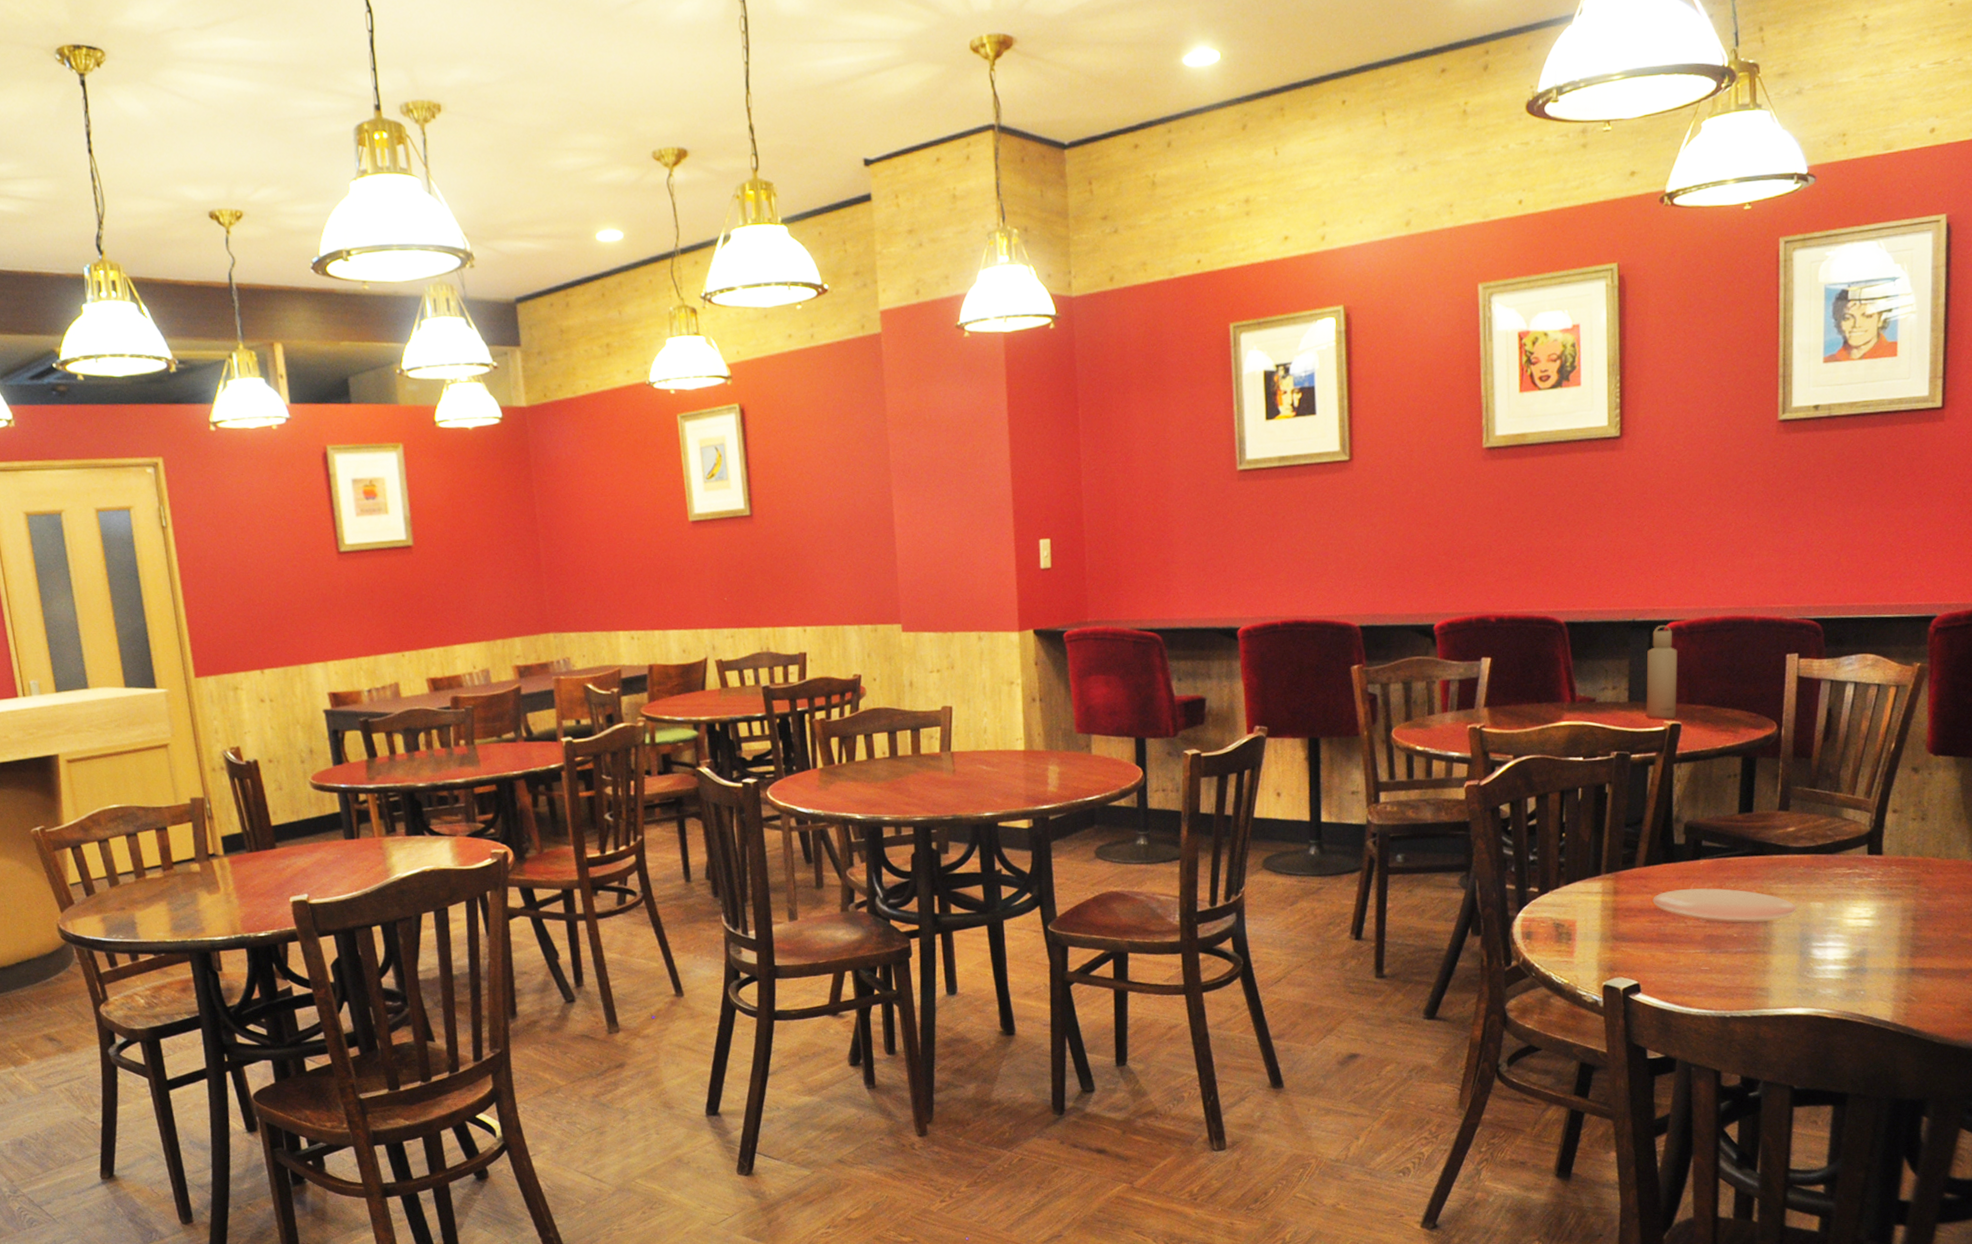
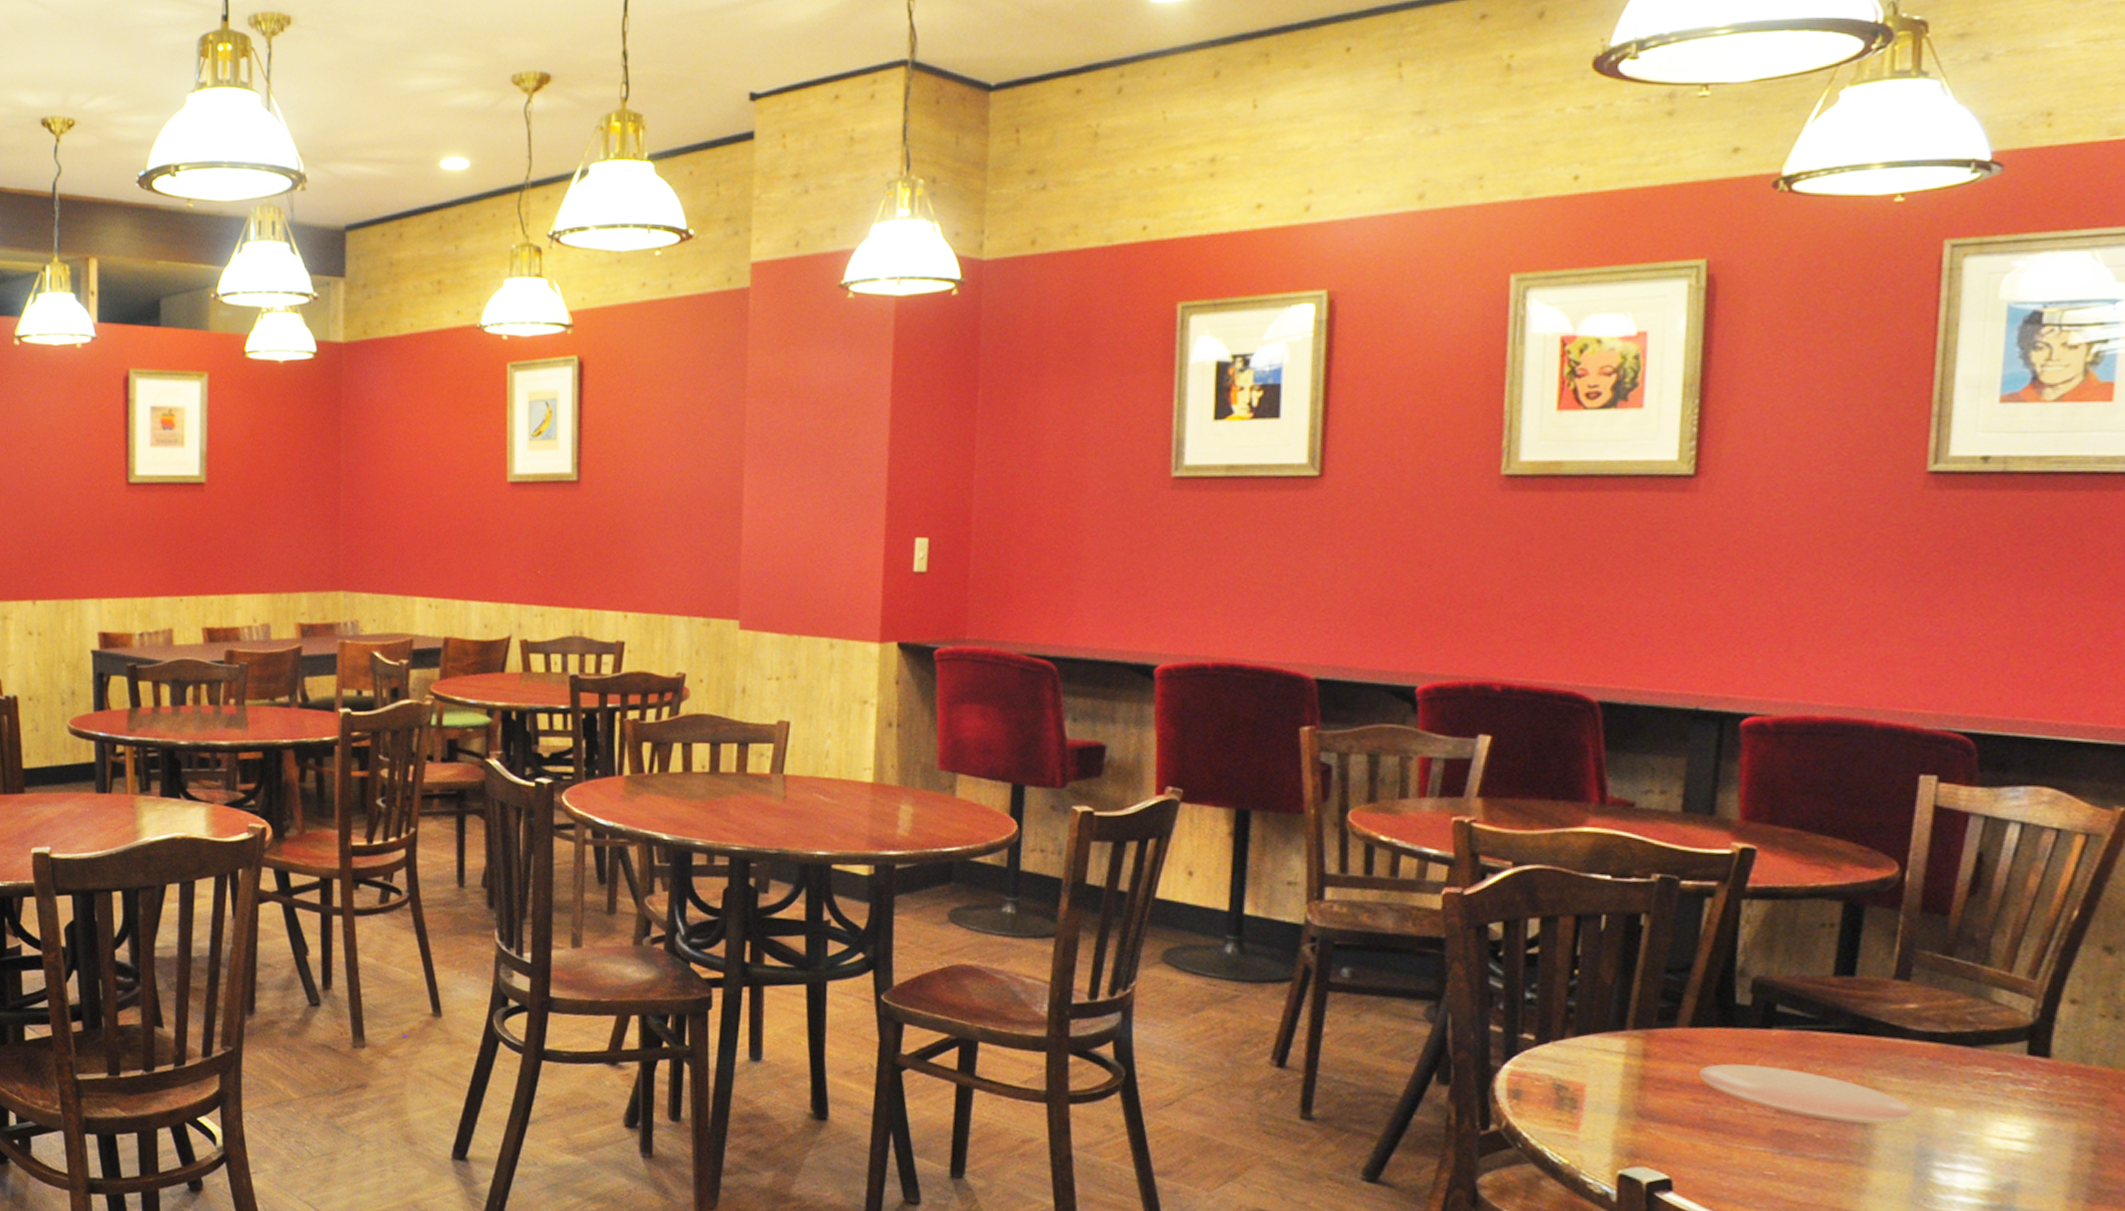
bottle: present [1646,625,1678,720] -> none [1706,719,1758,841]

